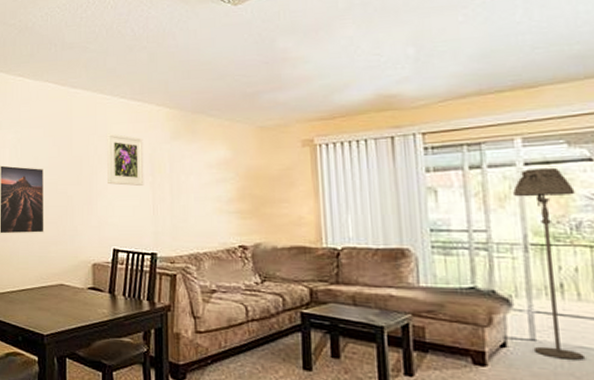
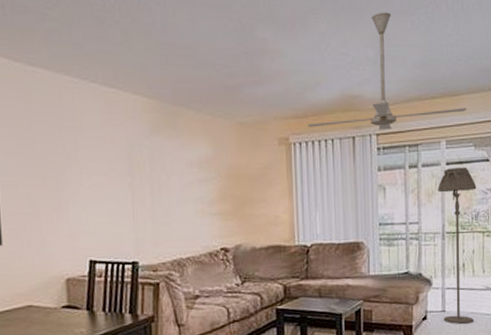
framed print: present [107,133,144,186] -> none [76,125,122,188]
ceiling fan: none [335,8,552,129] -> present [307,12,467,130]

